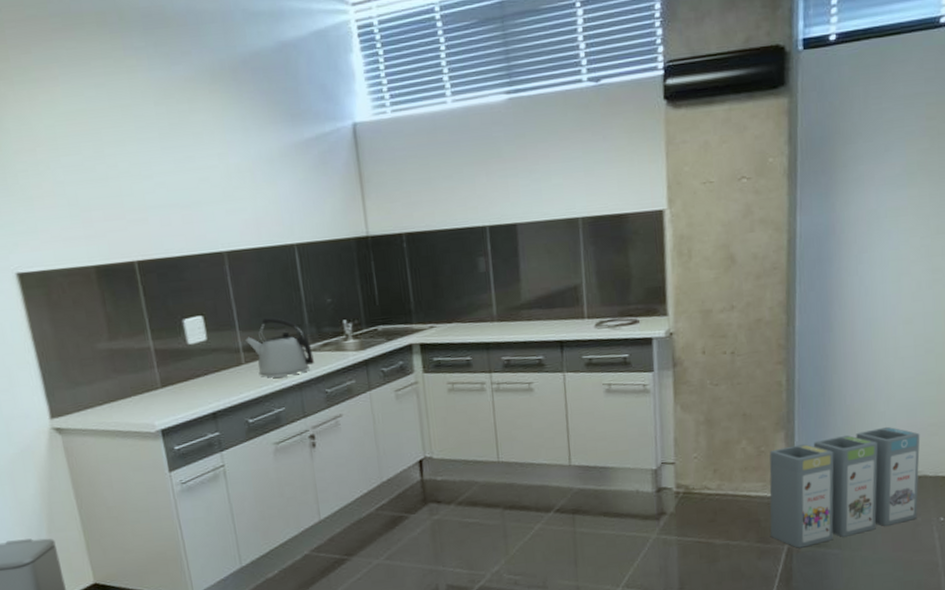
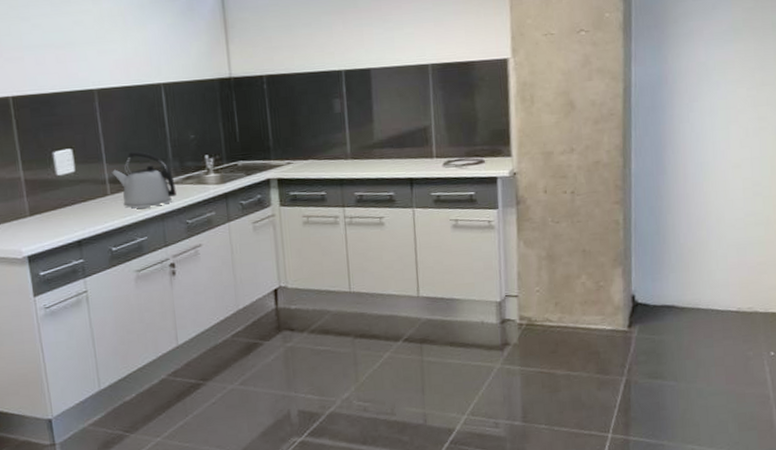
recycling bin: present [769,426,920,548] -> none [608,264,750,380]

